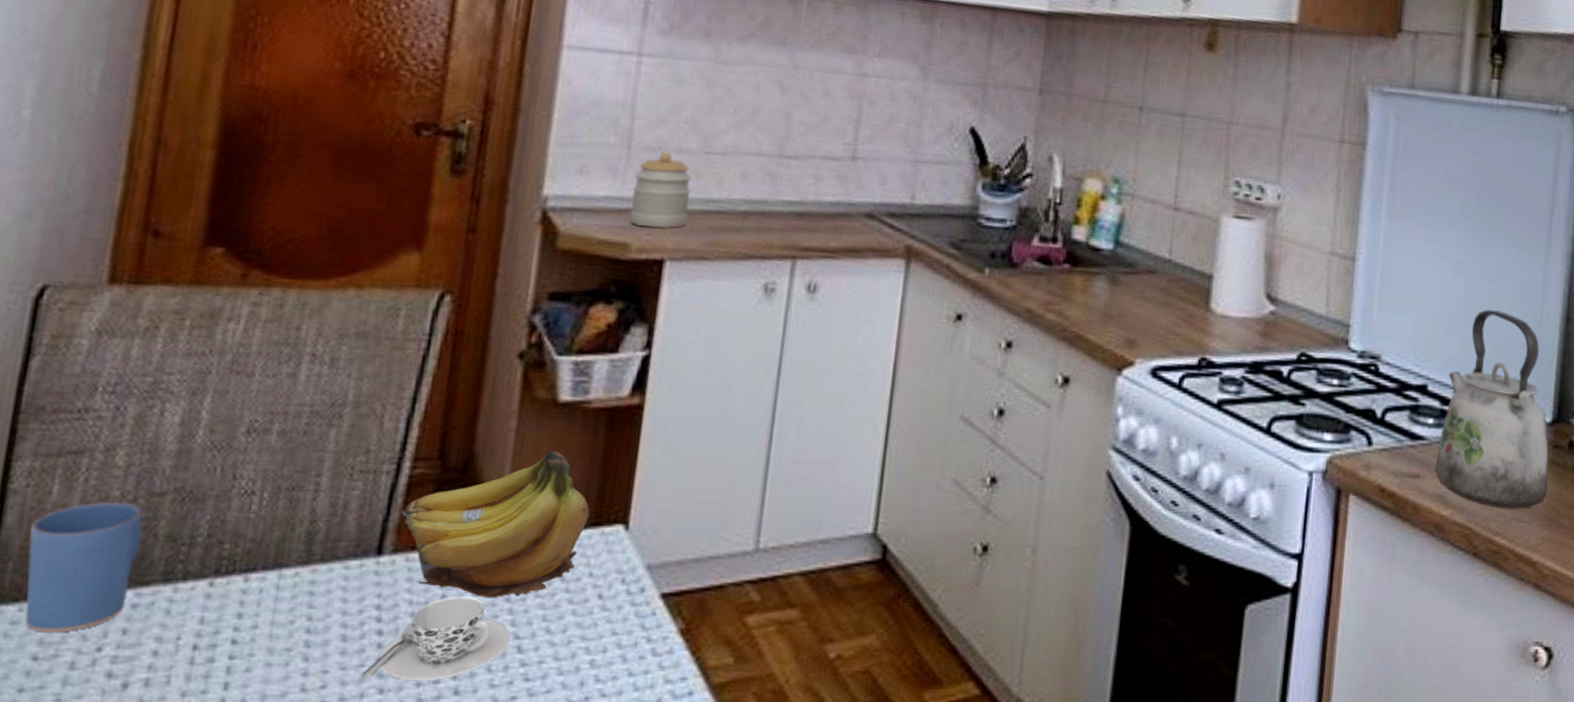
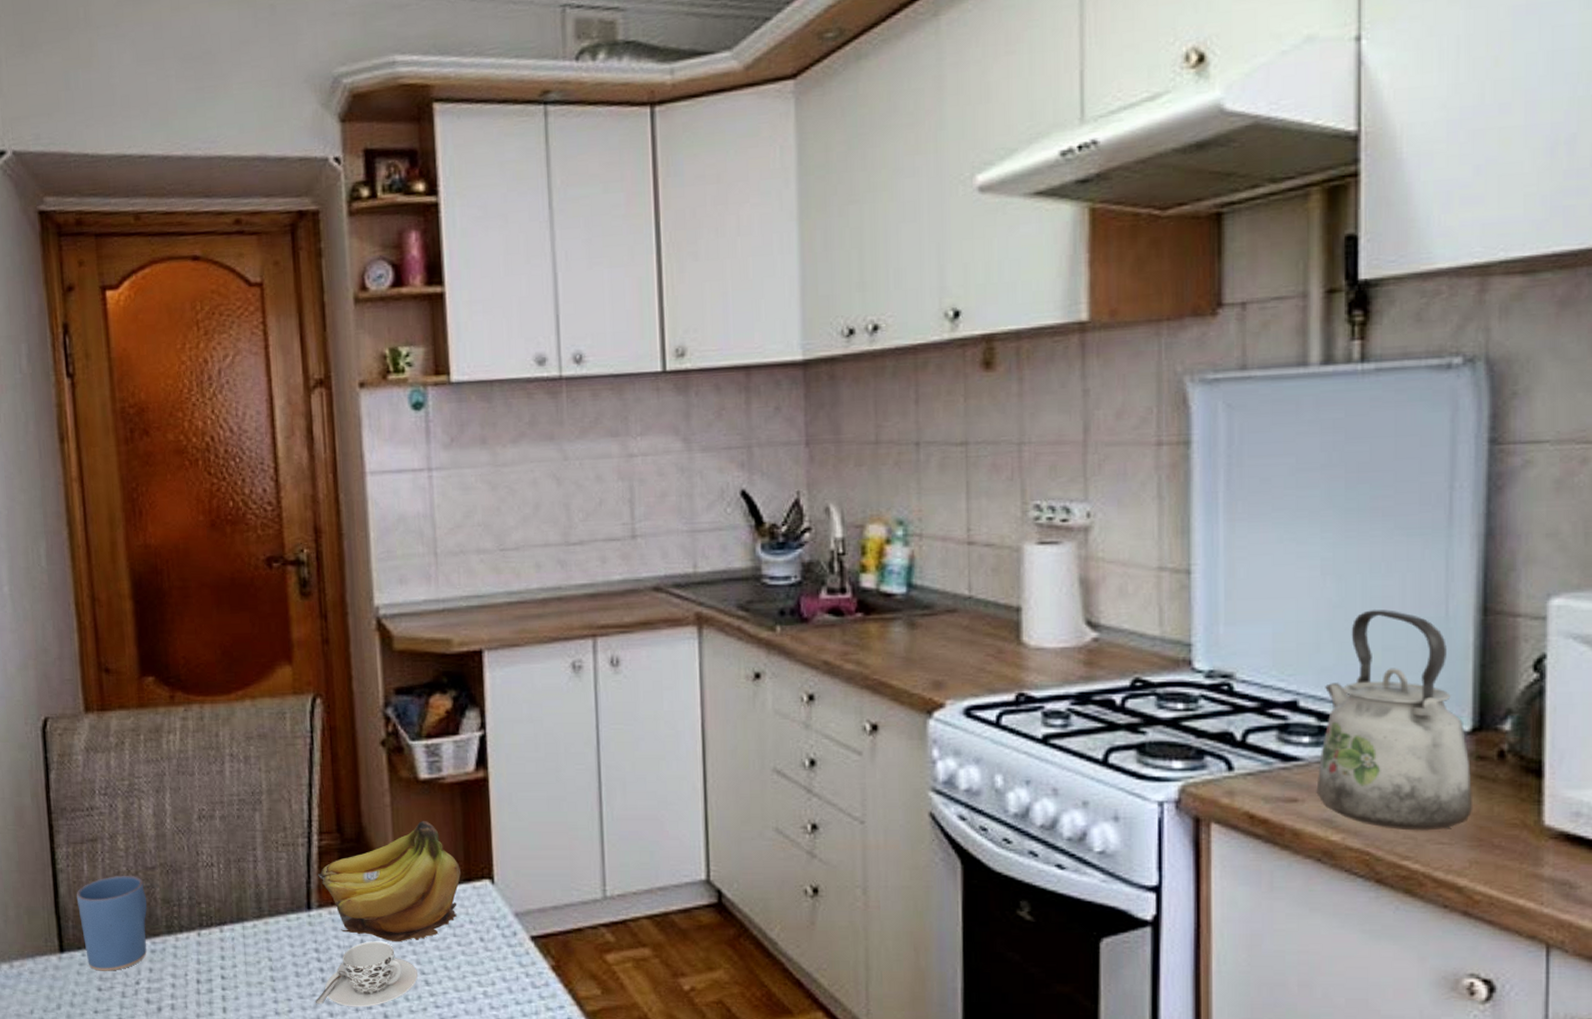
jar: present [630,152,693,229] -> none [444,554,496,623]

